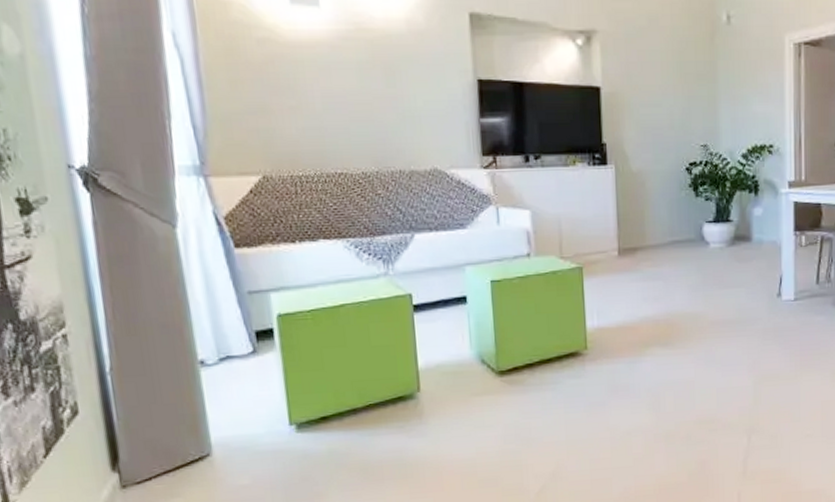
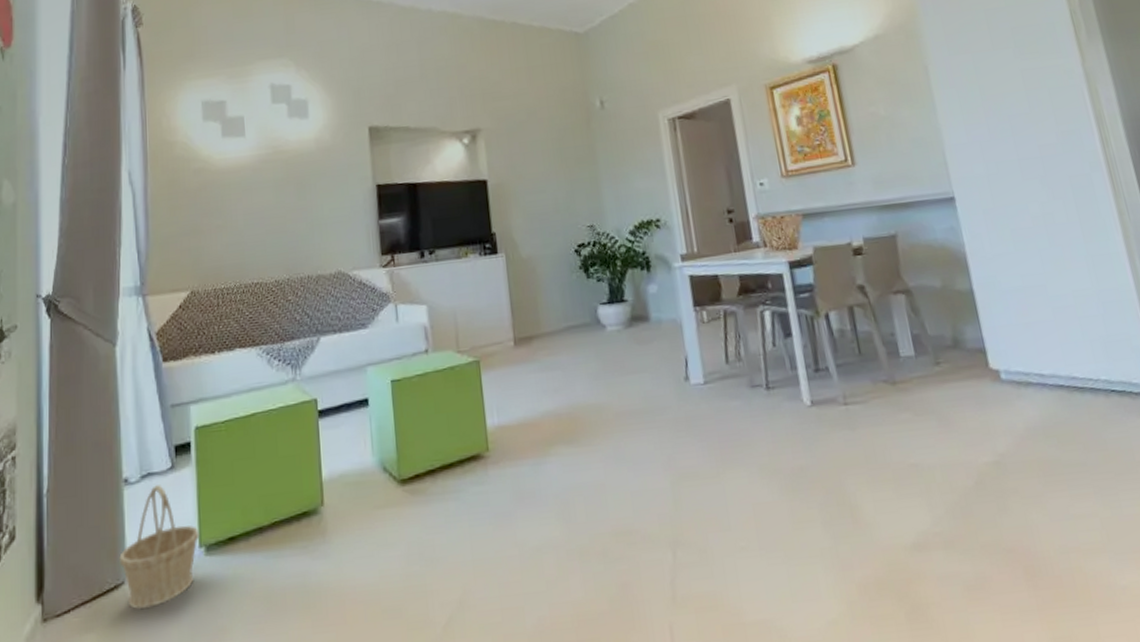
basket: none [201,367,289,478] -> present [119,485,200,610]

